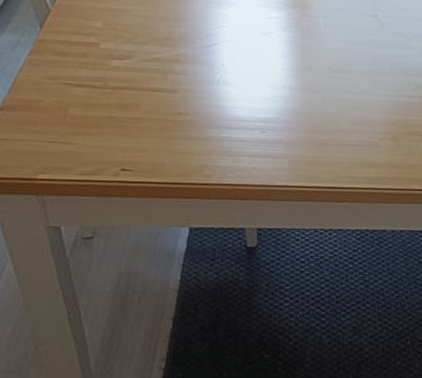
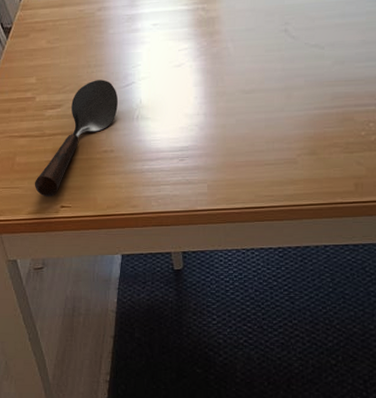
spoon: none [90,35,198,157] -> present [34,80,118,197]

